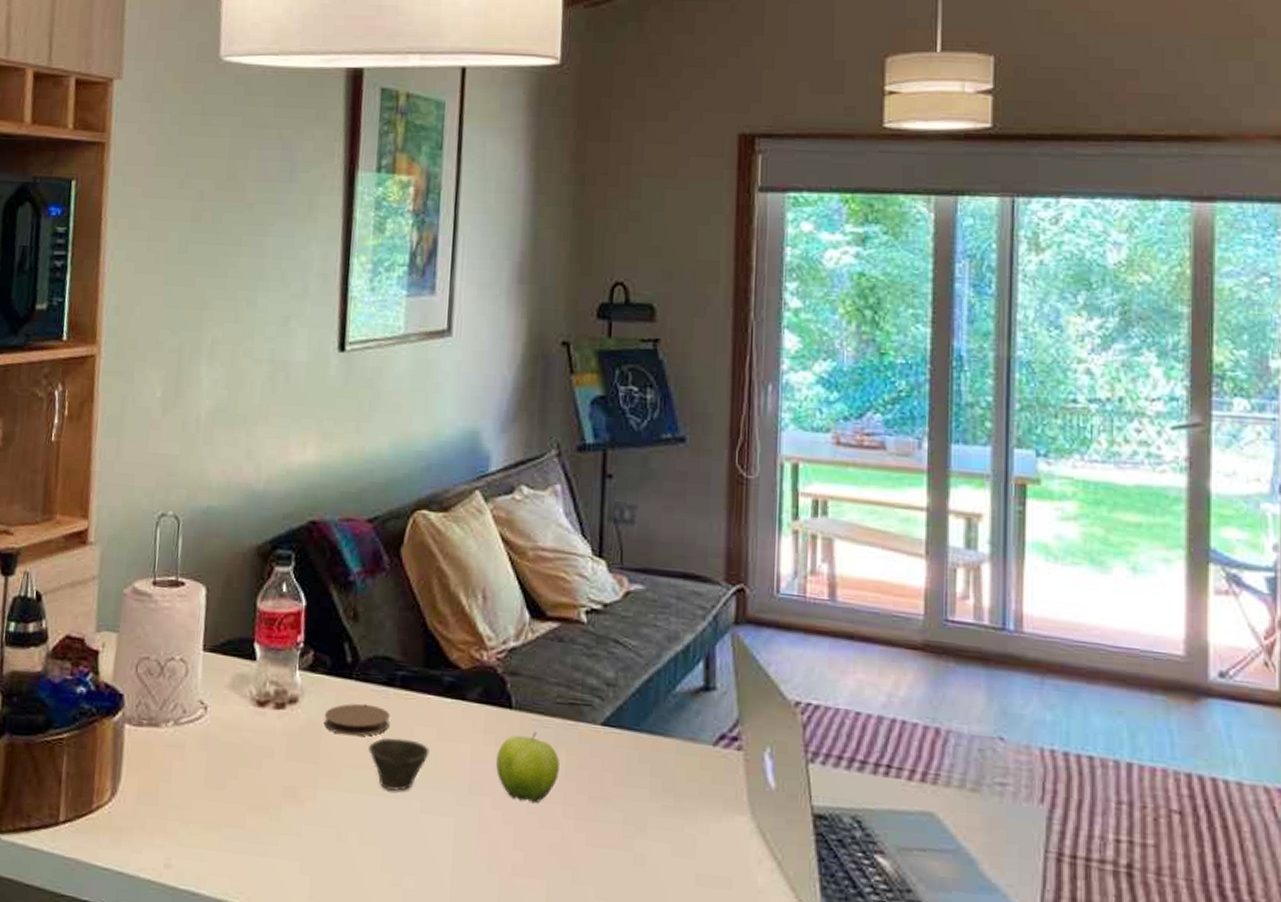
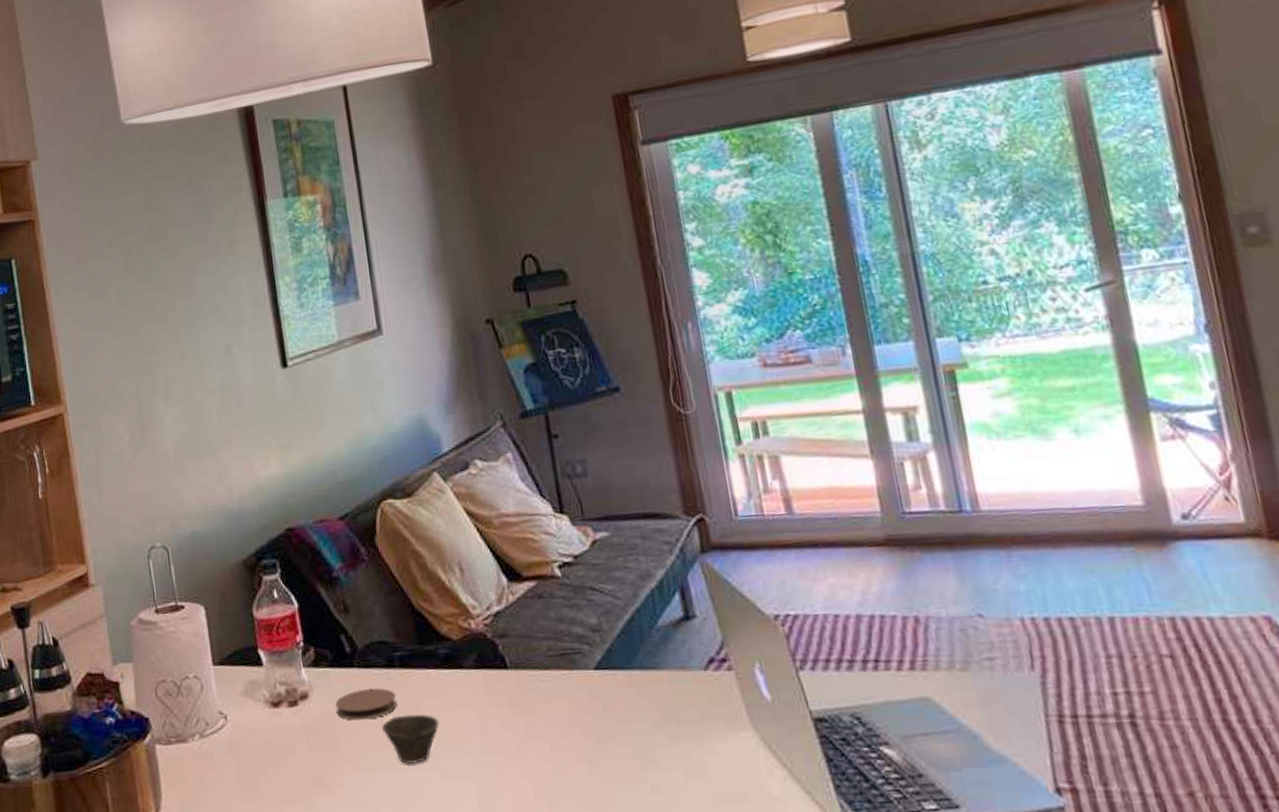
fruit: present [496,731,560,804] -> none [502,686,564,754]

